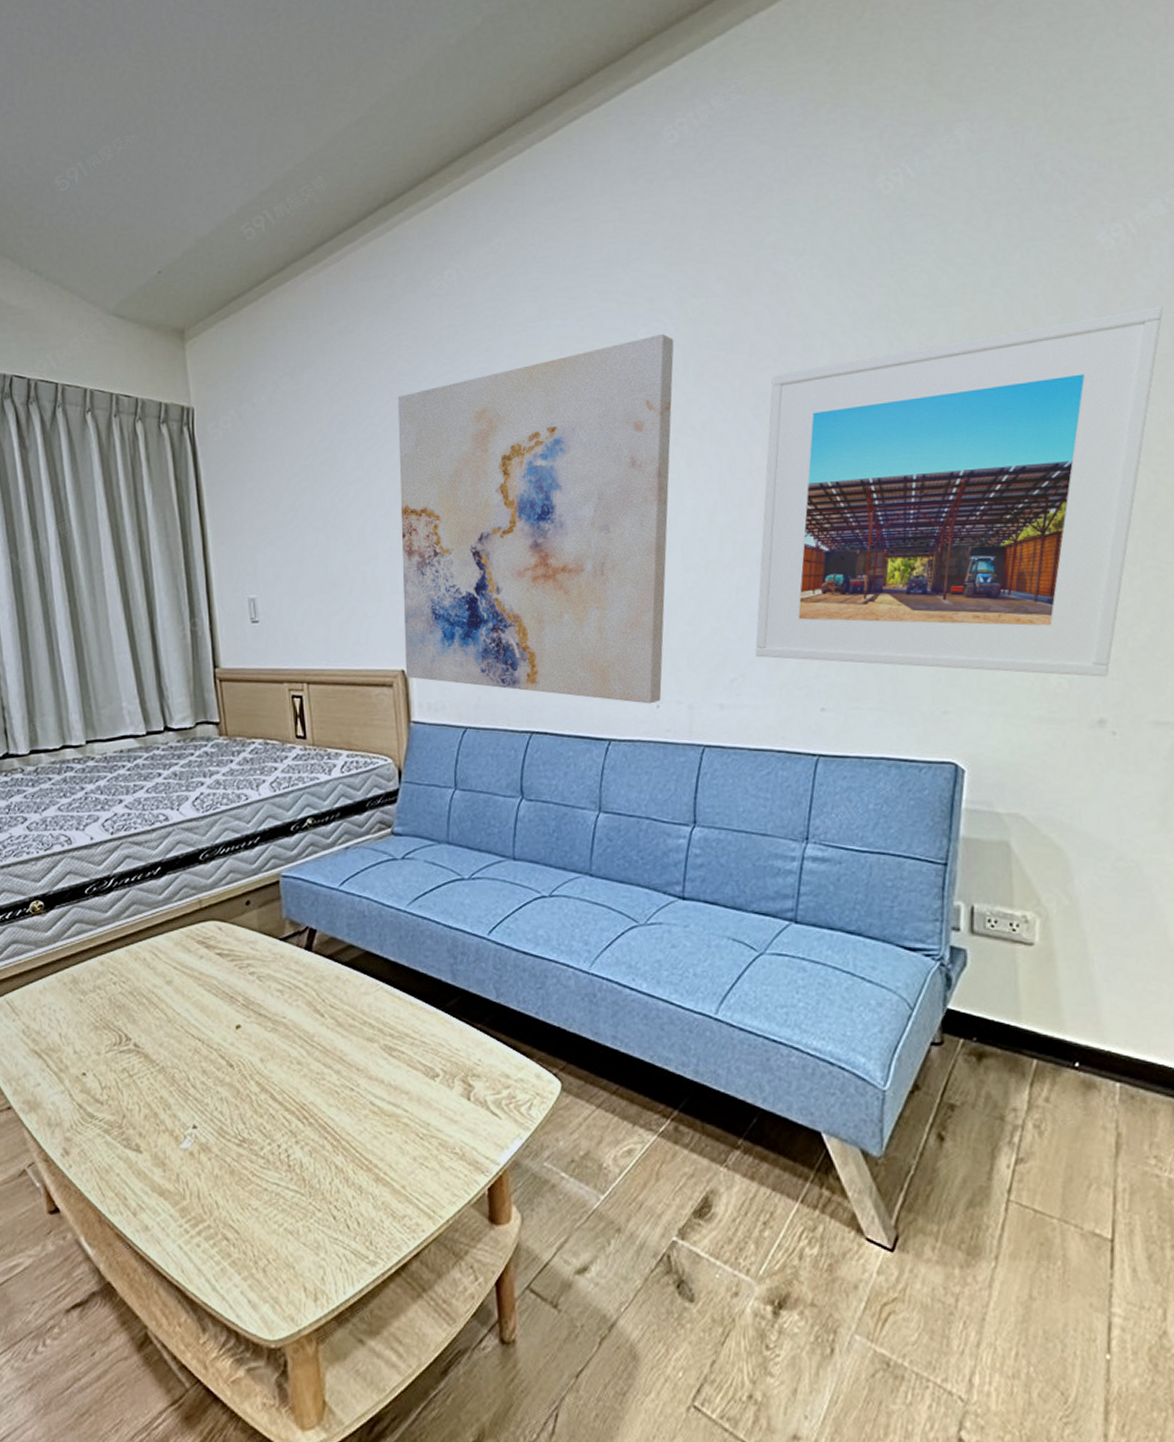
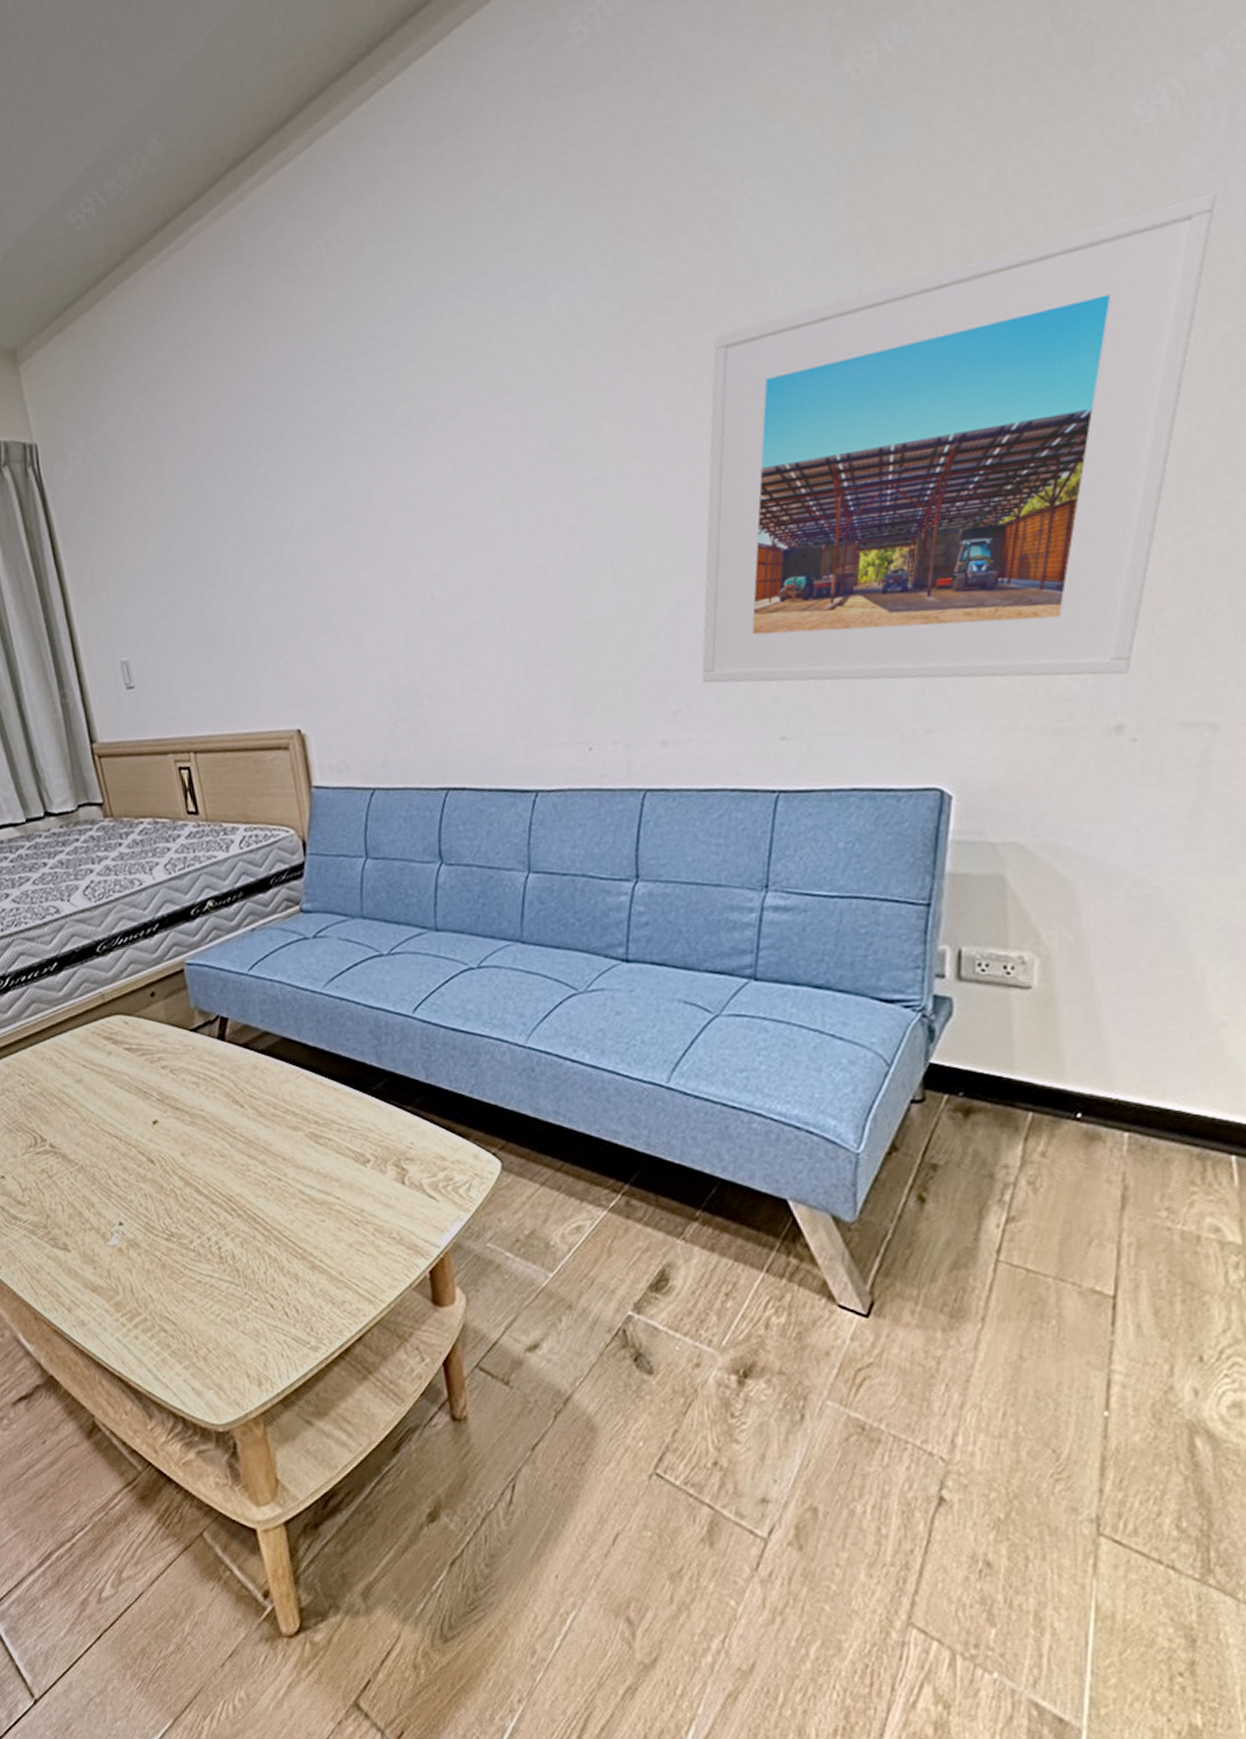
wall art: present [397,333,674,704] -> none [268,296,594,747]

